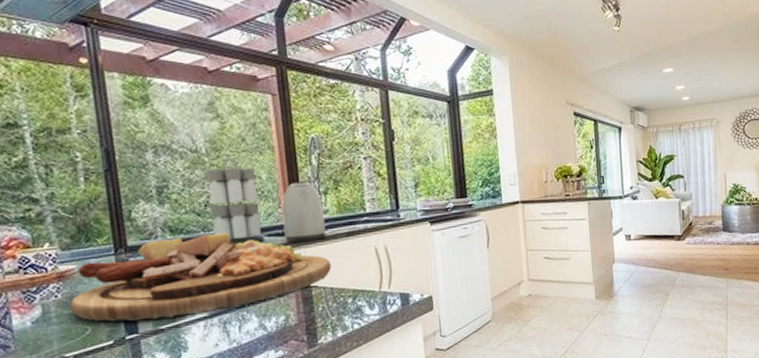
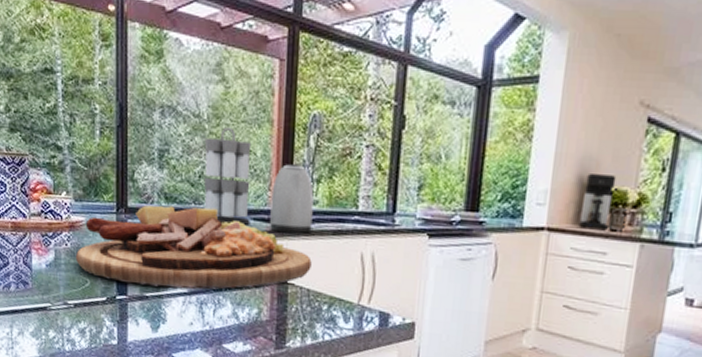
coffee maker: none [541,156,563,197] -> present [578,174,617,231]

